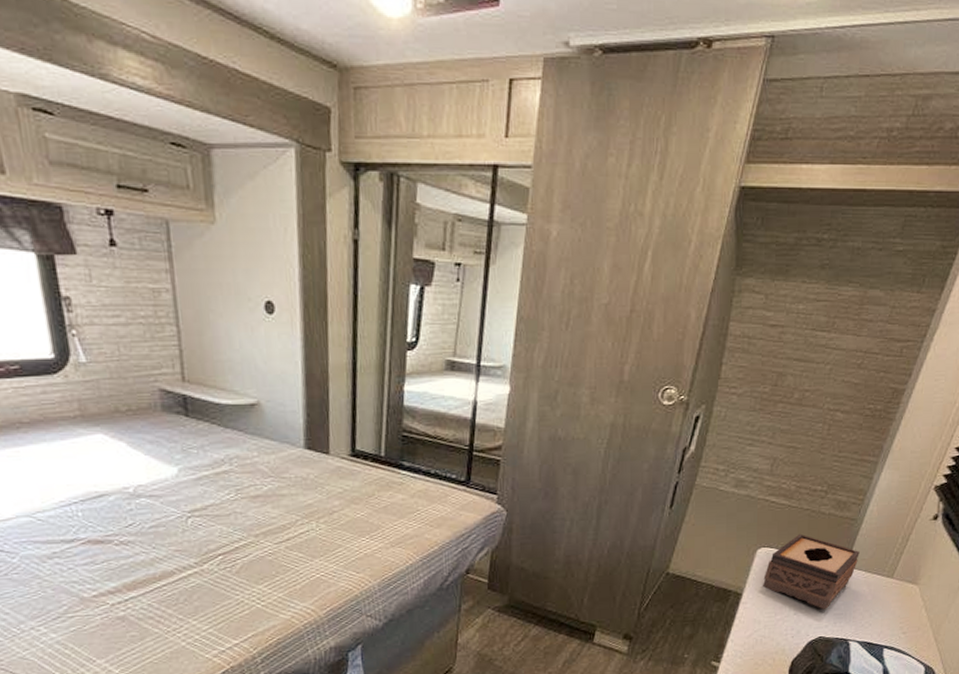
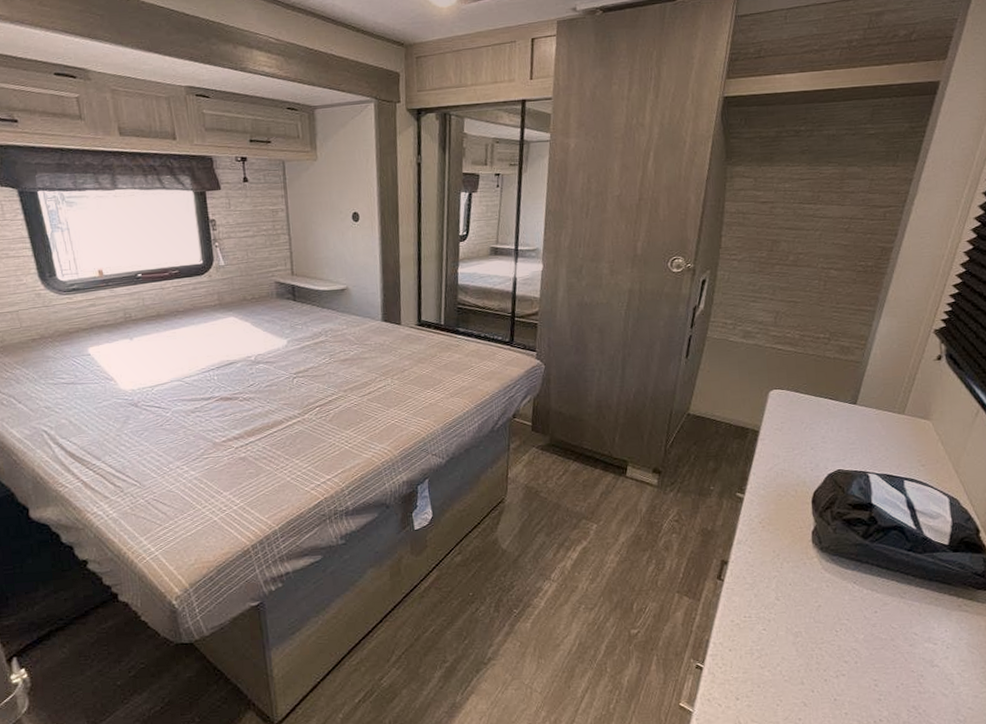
tissue box: present [762,533,860,609] -> none [777,376,868,444]

